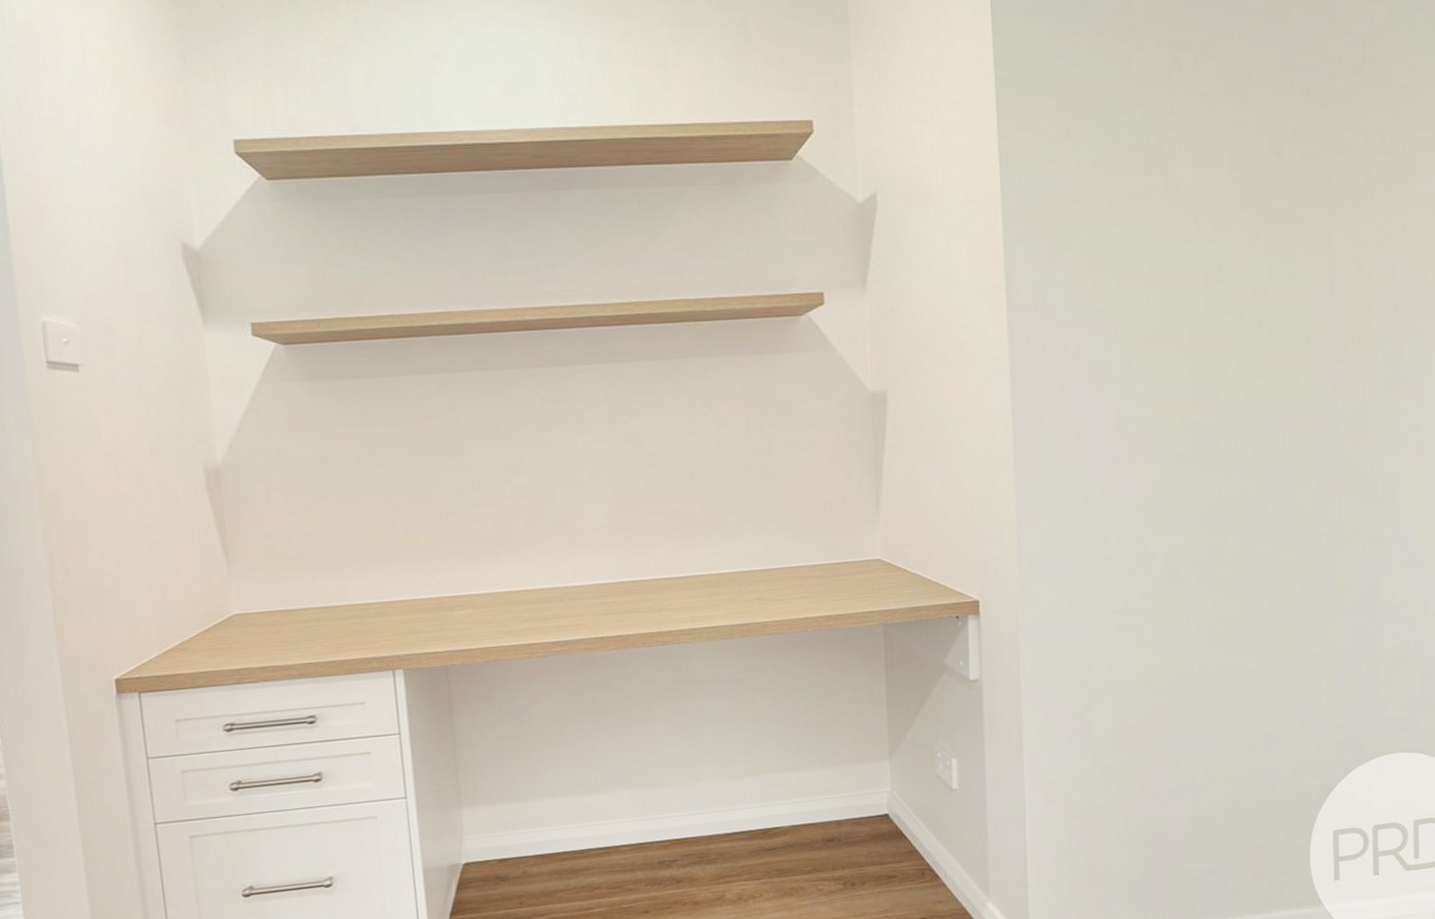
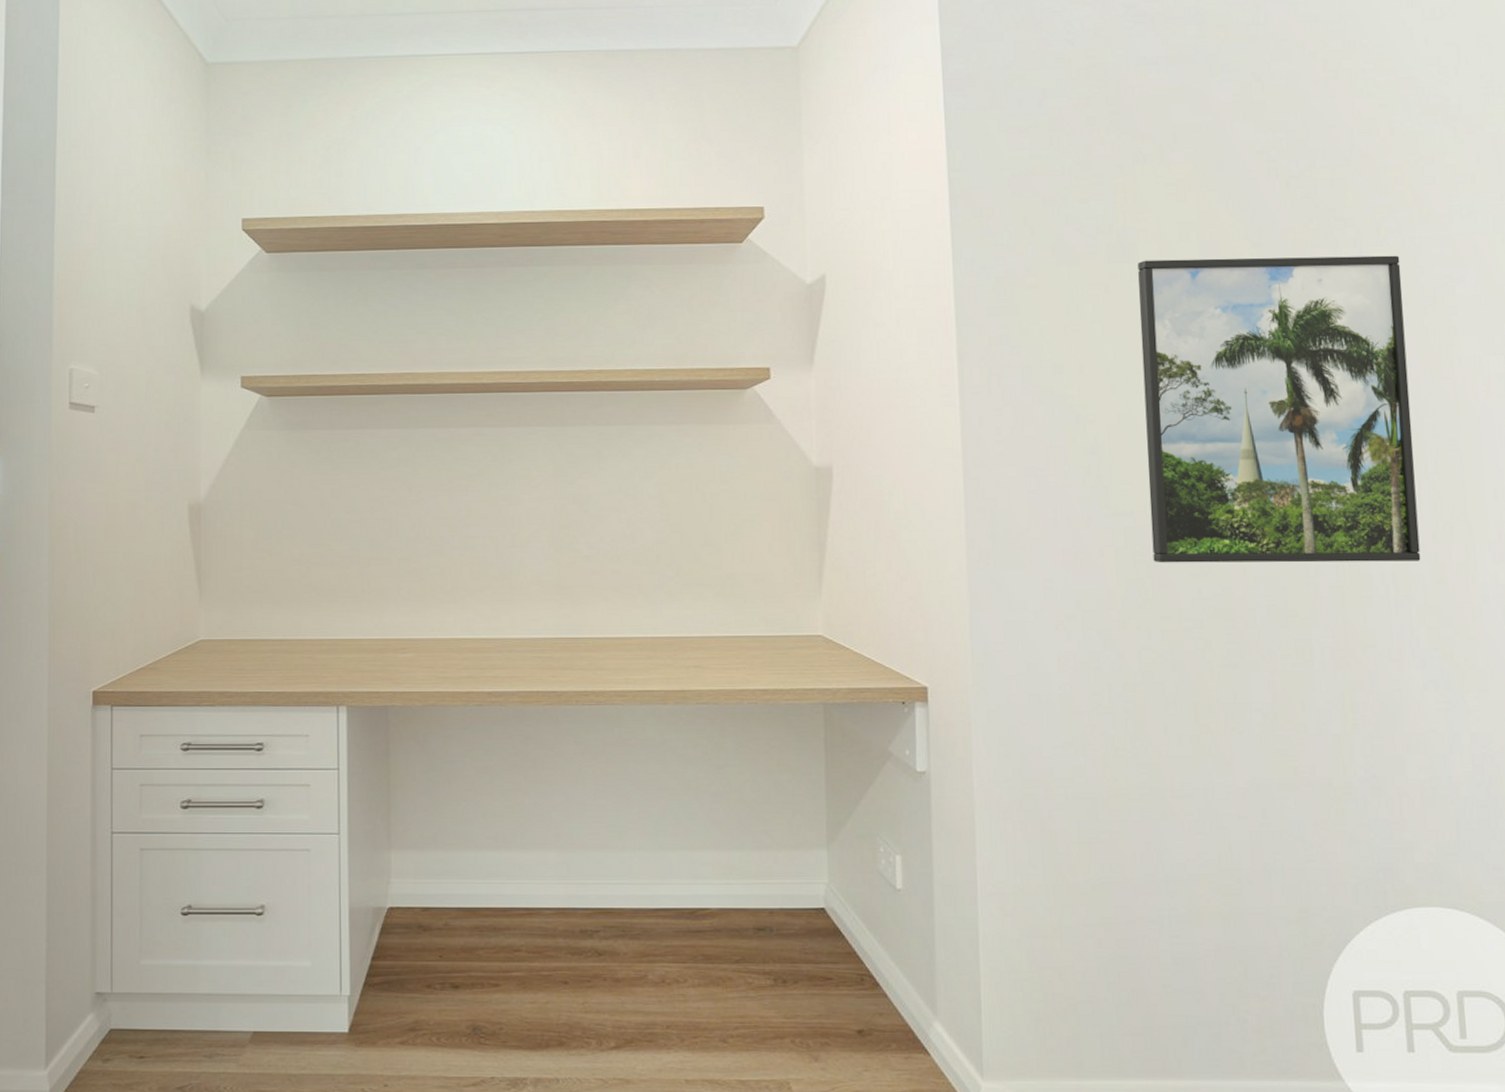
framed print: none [1172,162,1404,468] -> present [1138,255,1421,563]

